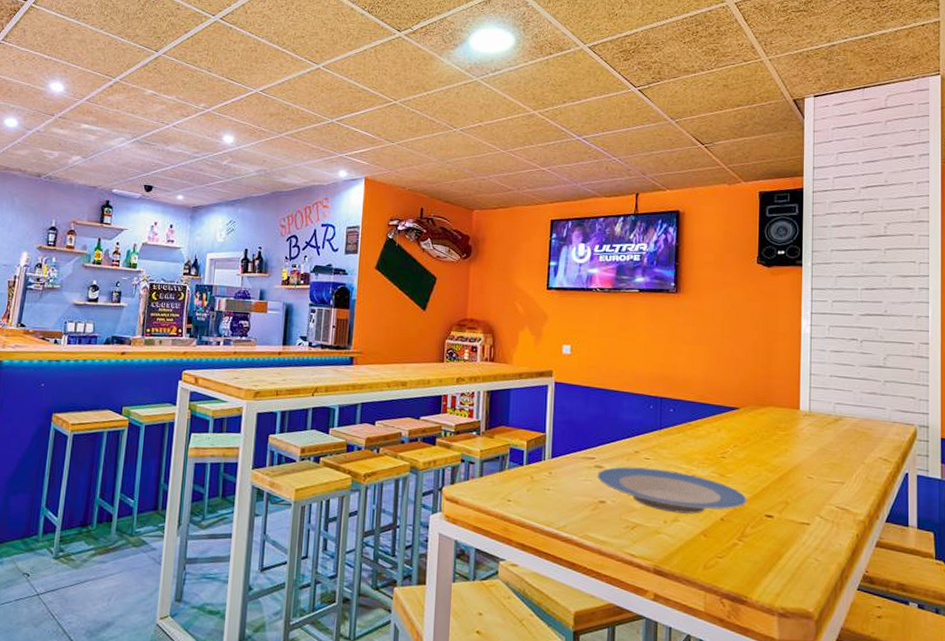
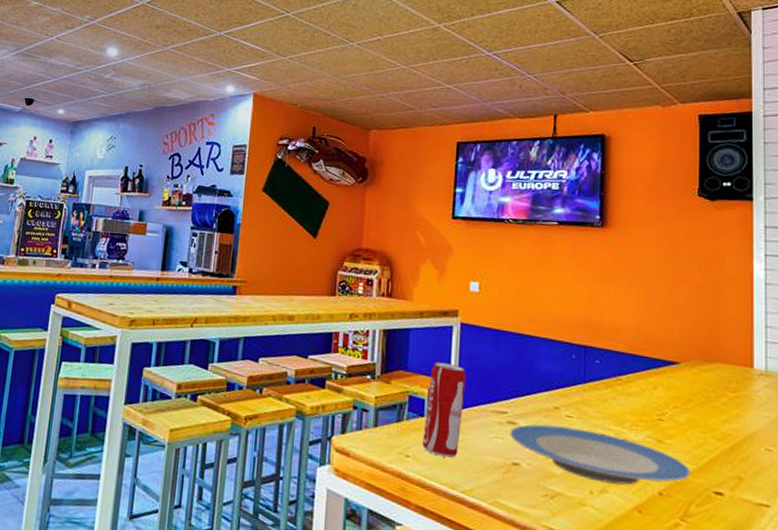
beverage can: none [522,417,560,500] -> present [422,362,466,458]

